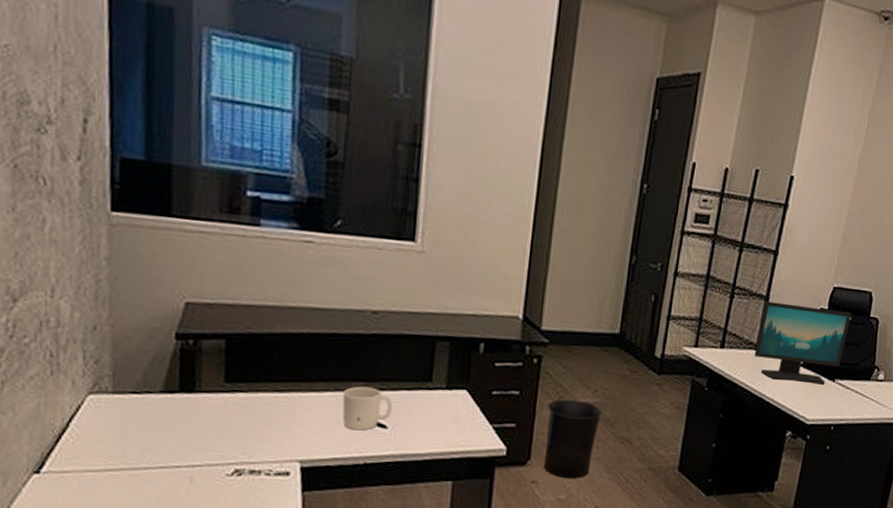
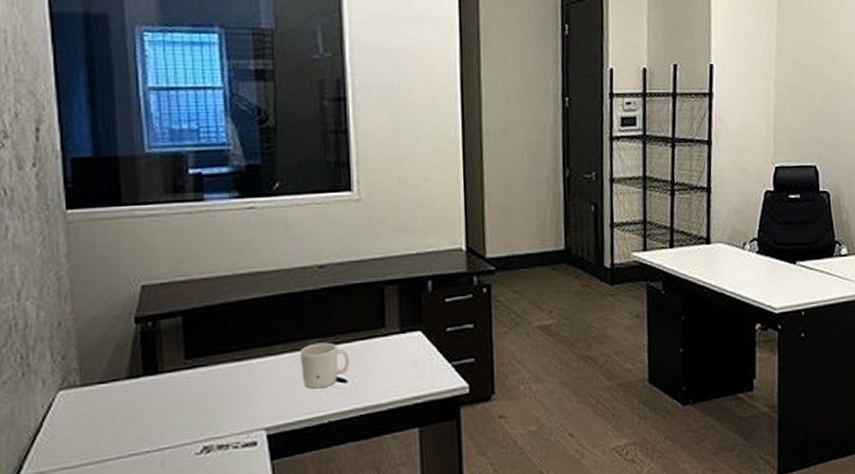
waste bin: present [544,399,603,478] -> none [504,324,561,408]
computer monitor: present [754,301,852,385] -> none [706,190,800,272]

